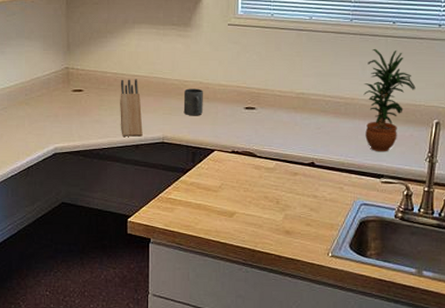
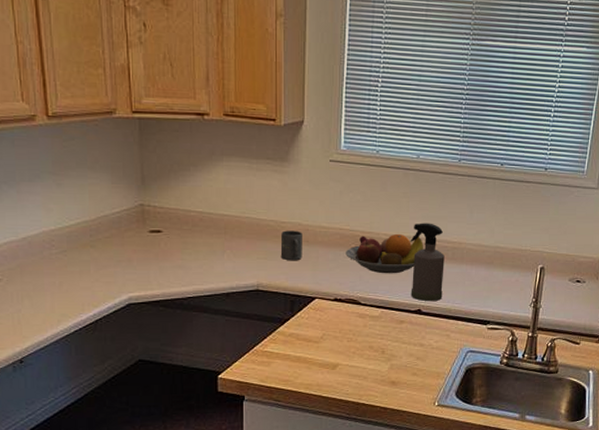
knife block: present [120,79,143,137] -> none [207,219,234,284]
fruit bowl: none [242,91,316,128] -> present [346,234,423,274]
spray bottle: none [303,80,337,154] -> present [410,223,445,301]
potted plant: present [363,48,416,152] -> none [471,191,522,298]

